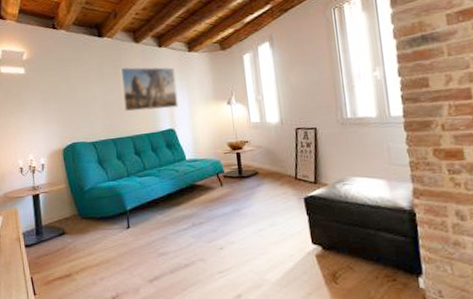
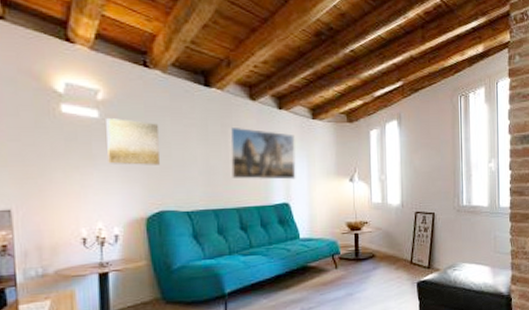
wall art: none [30,72,69,109] -> present [106,118,160,165]

